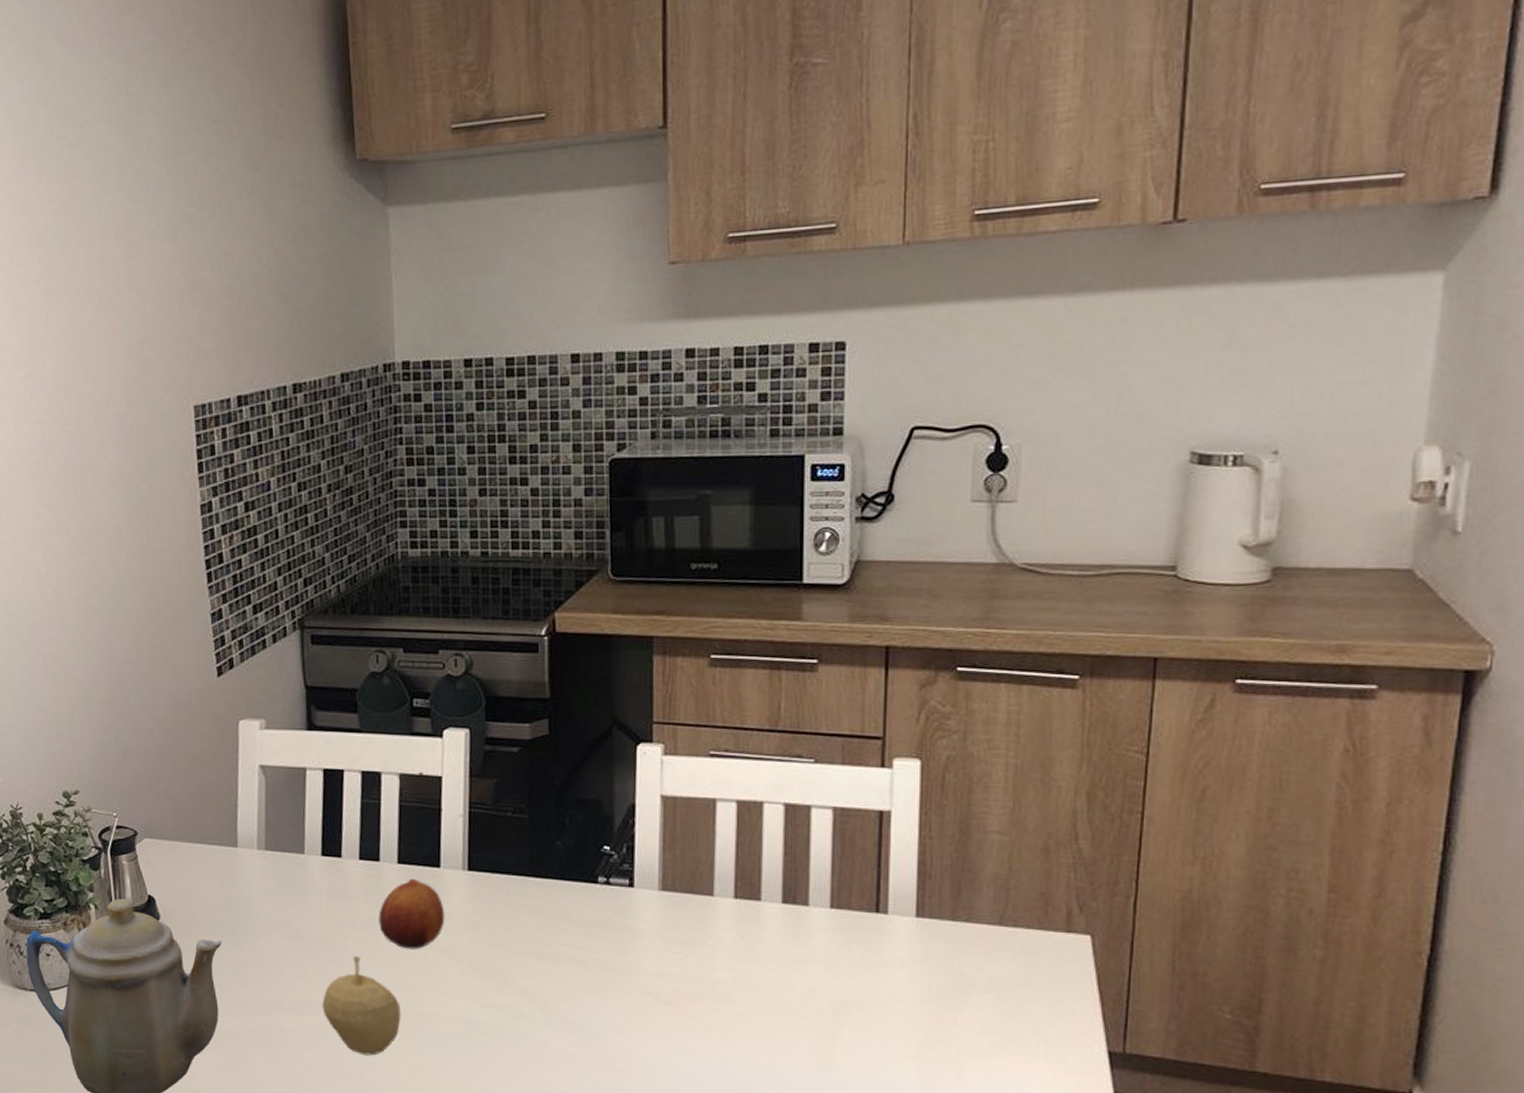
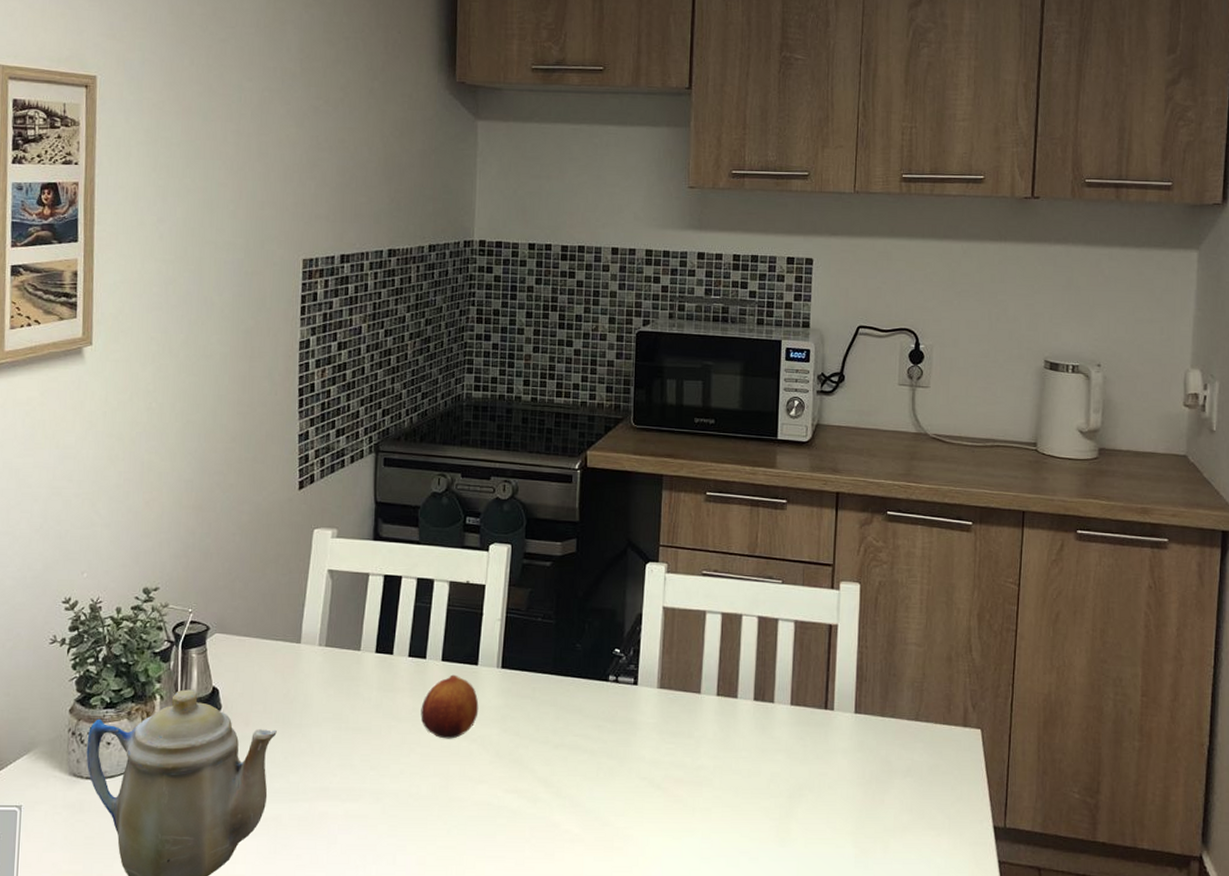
fruit: present [322,955,401,1056] -> none [363,745,434,839]

